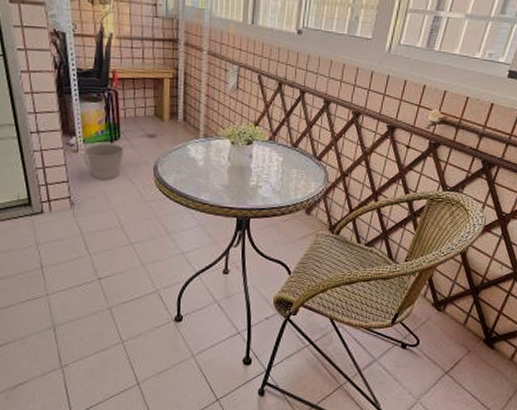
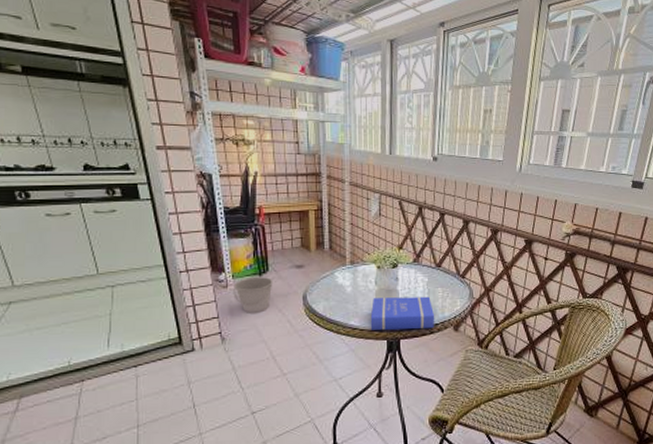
book: none [221,174,287,210] -> present [370,296,434,331]

